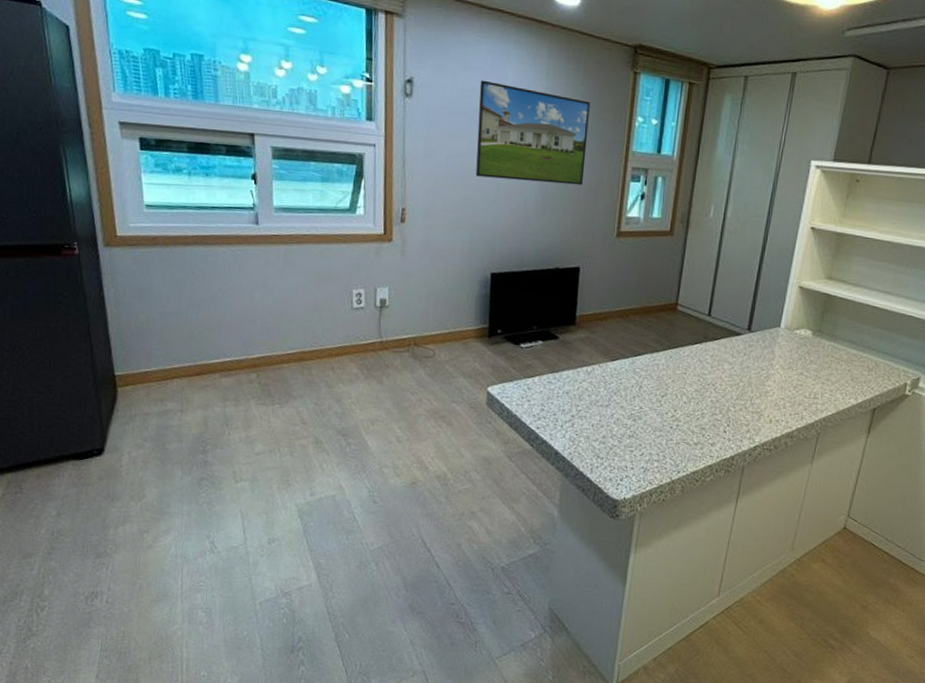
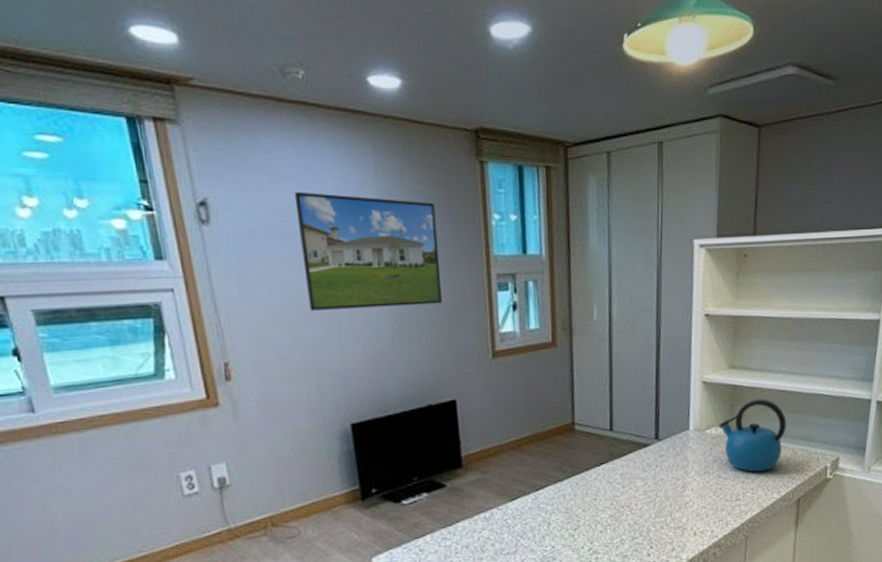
kettle: none [808,310,874,377] -> present [719,399,787,472]

